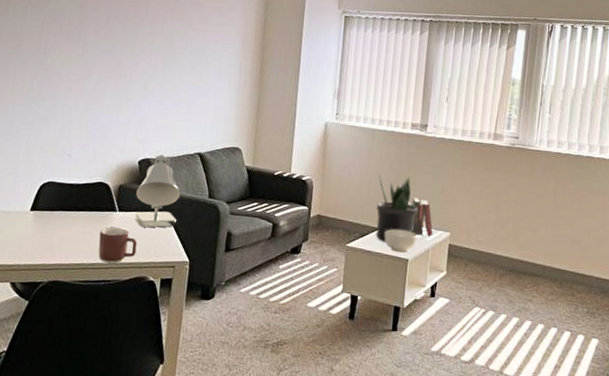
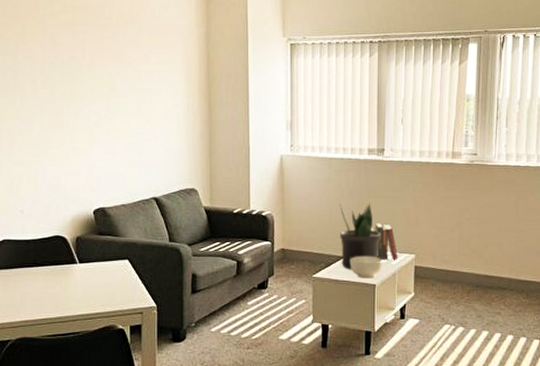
mug: present [98,227,138,263] -> none [62,279,102,315]
desk lamp: present [135,155,181,228] -> none [95,203,141,277]

